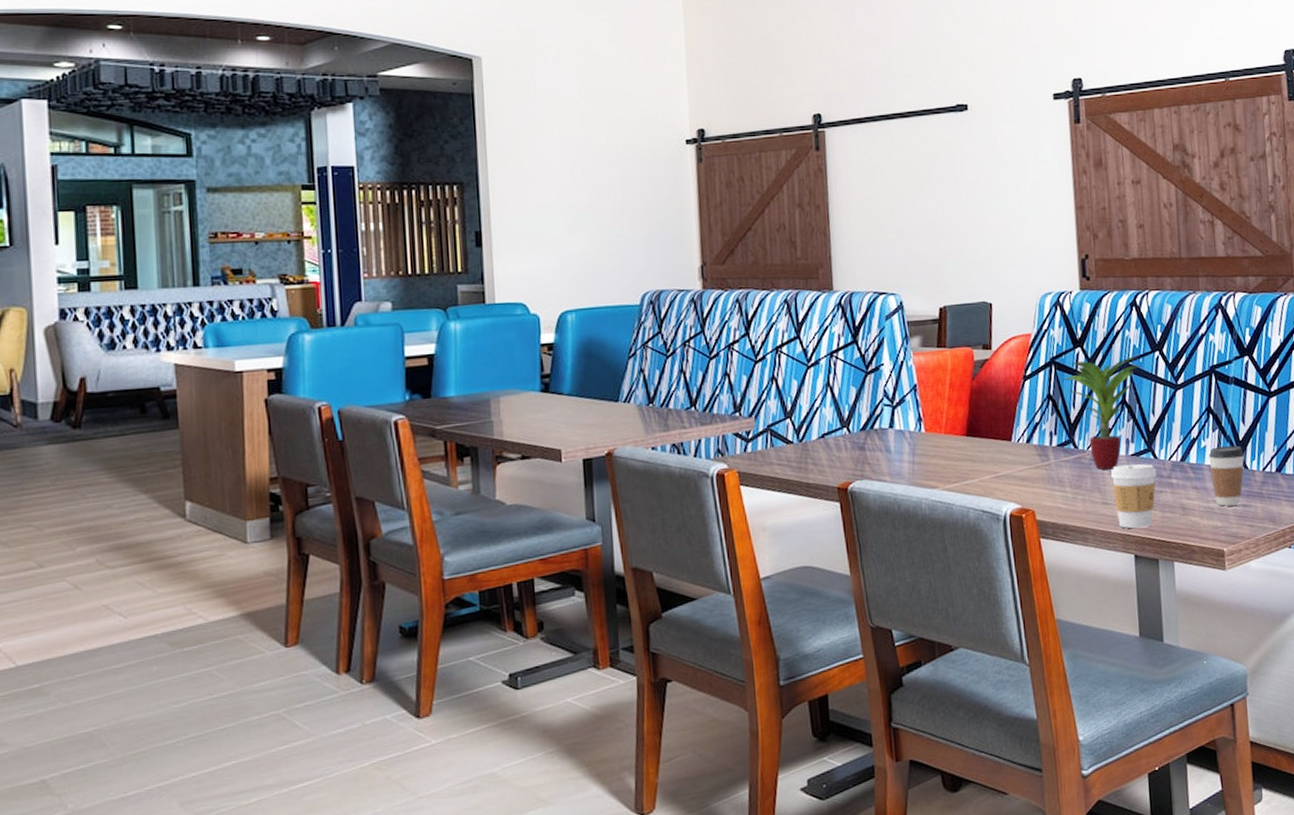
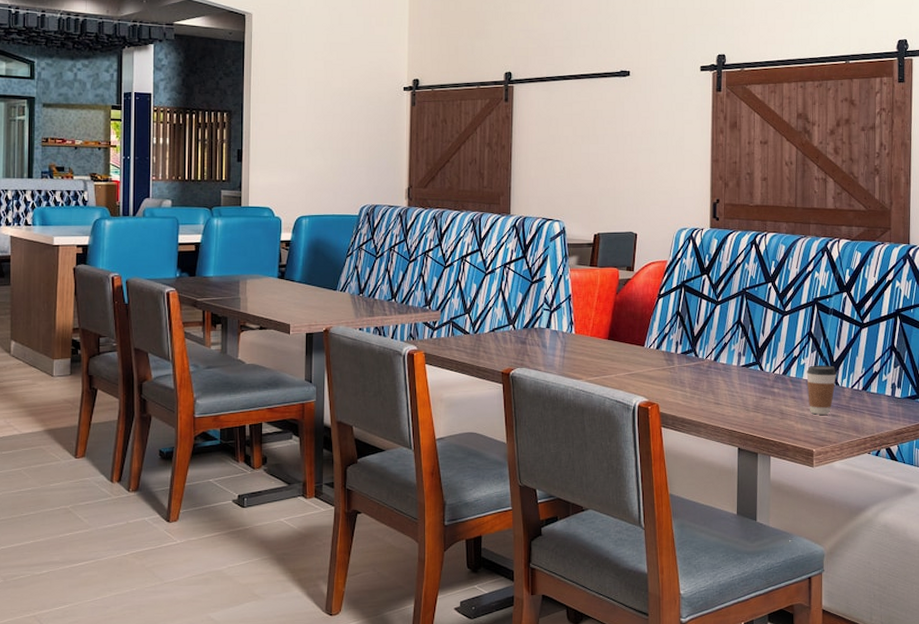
potted plant: present [1063,356,1142,470] -> none [691,285,756,375]
coffee cup: present [1110,463,1157,529] -> none [723,373,762,426]

